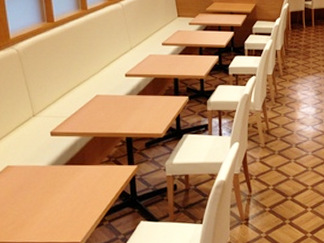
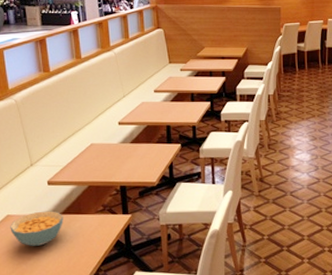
cereal bowl: none [10,161,67,197] -> present [10,211,63,246]

